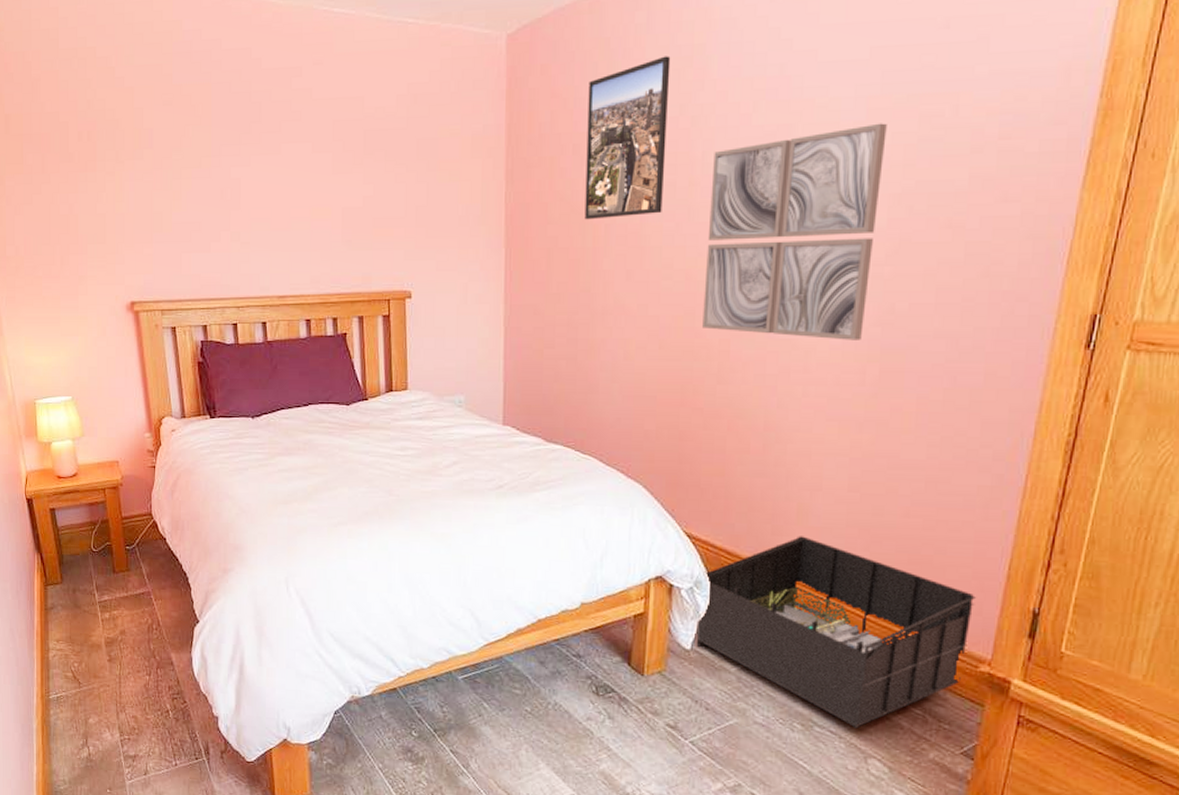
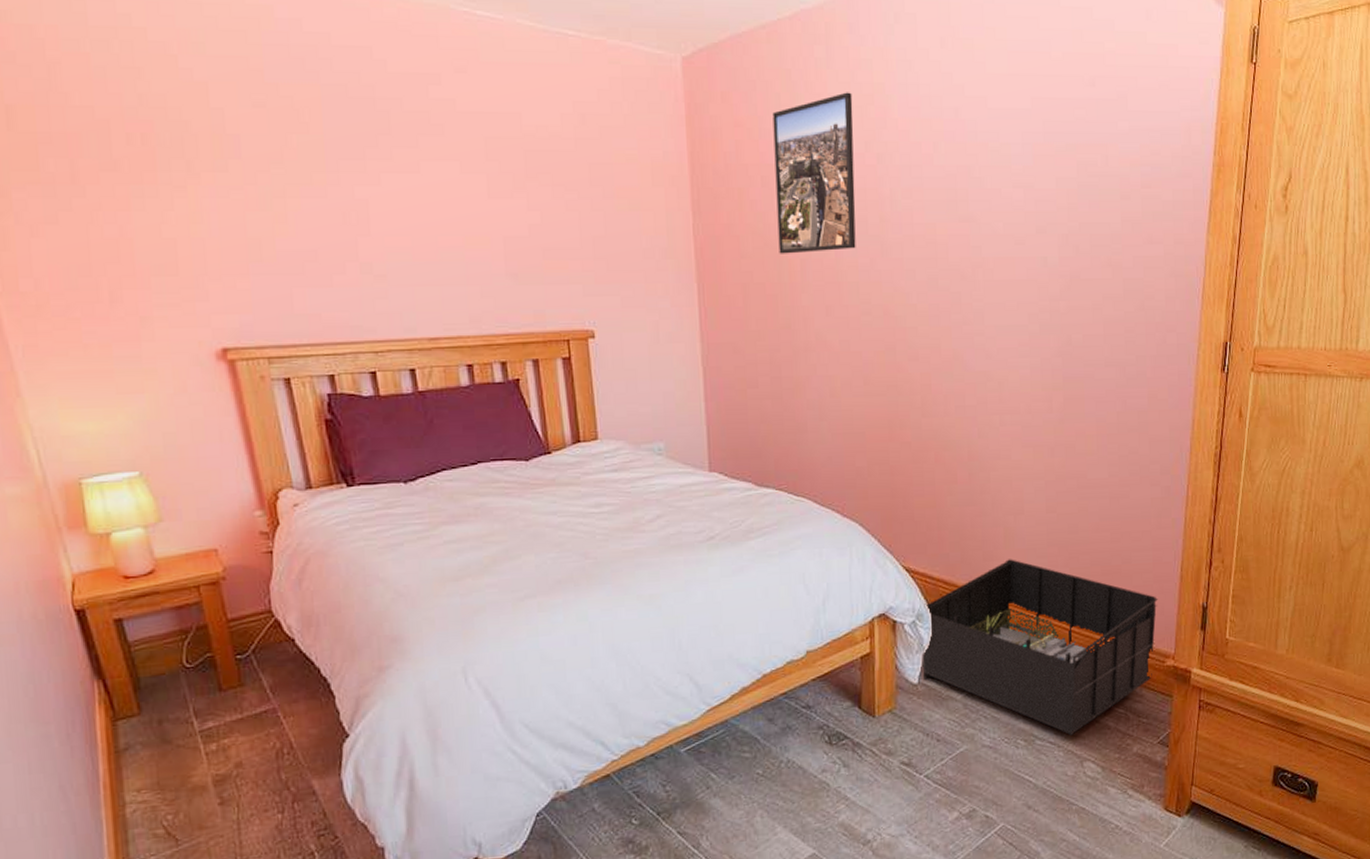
wall art: present [702,123,887,340] -> none [901,169,1052,371]

